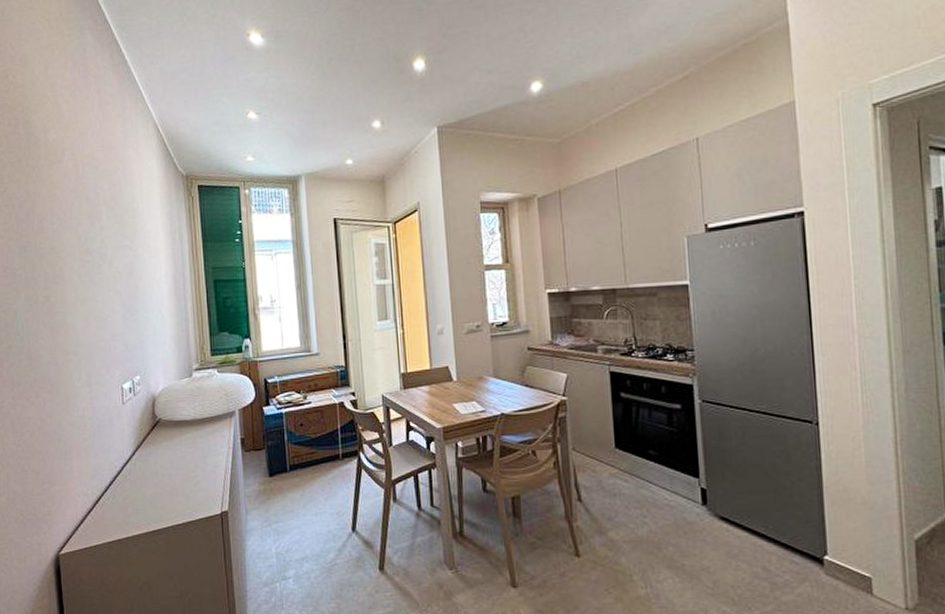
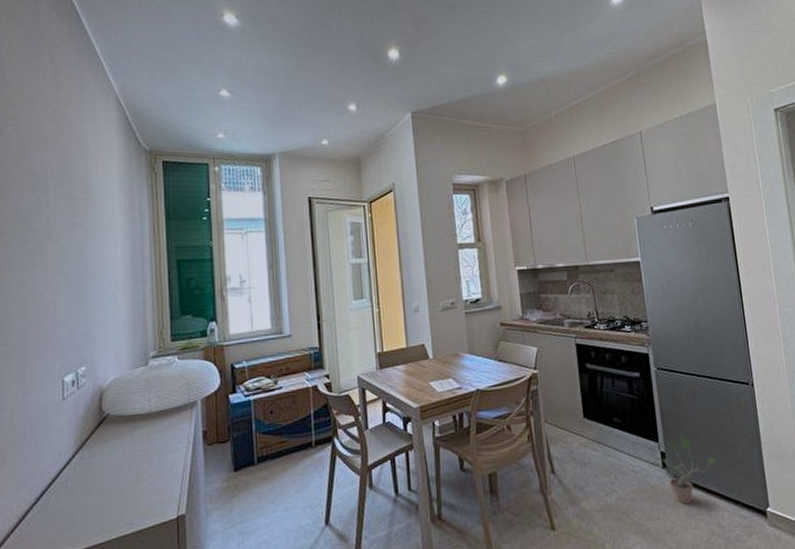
potted plant: none [690,472,765,544] -> present [652,435,716,505]

